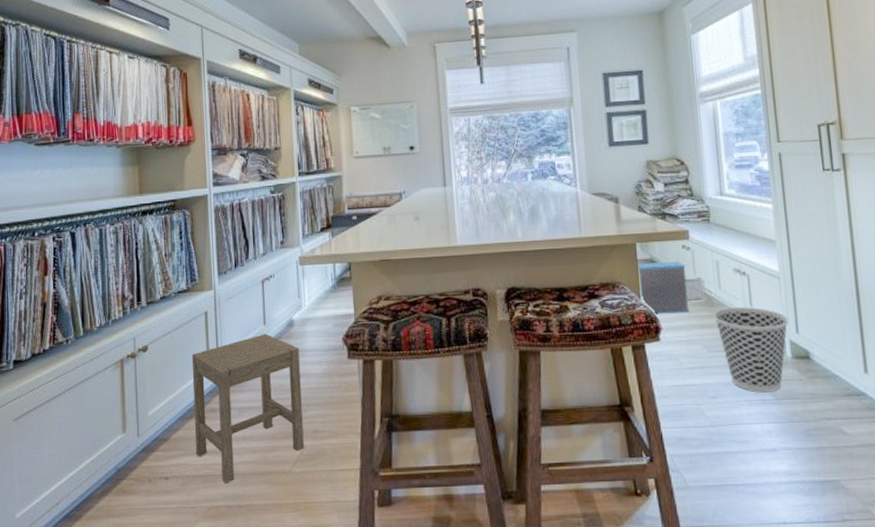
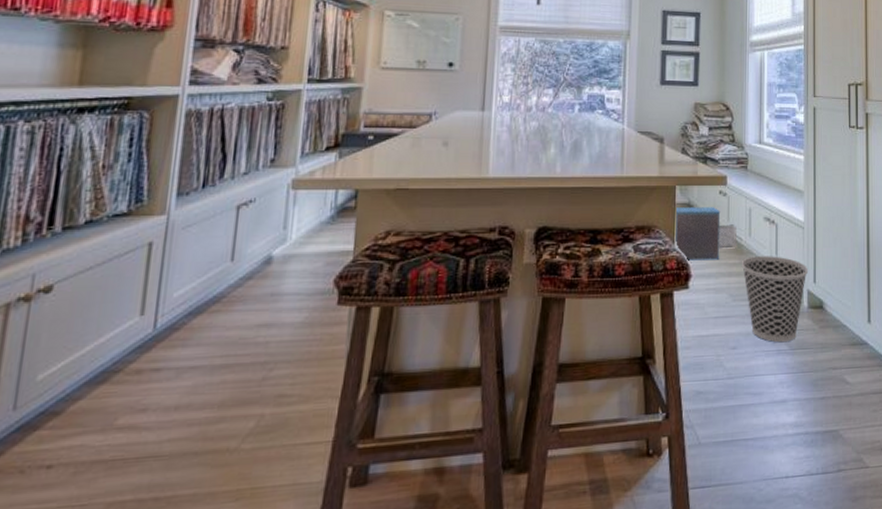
stool: present [191,333,304,483] -> none [101,272,275,469]

